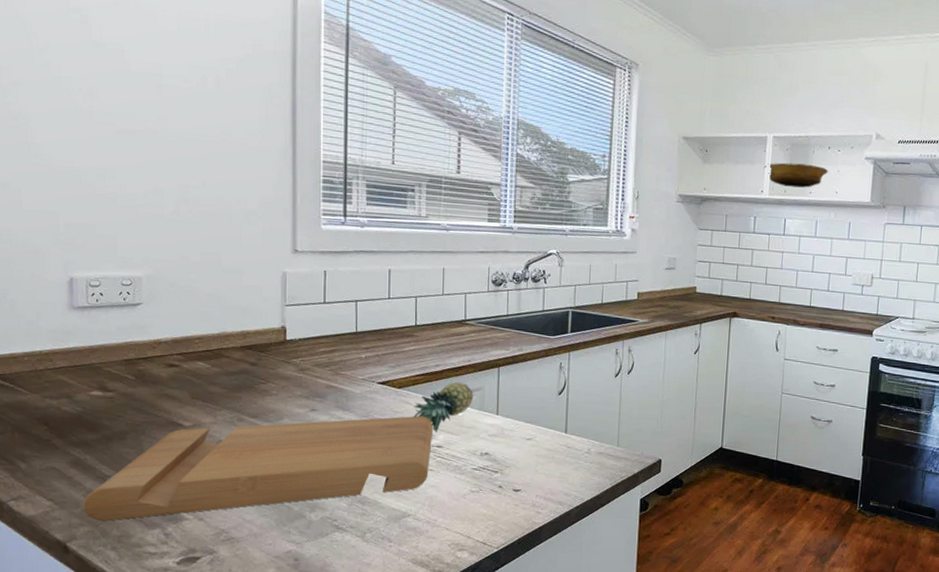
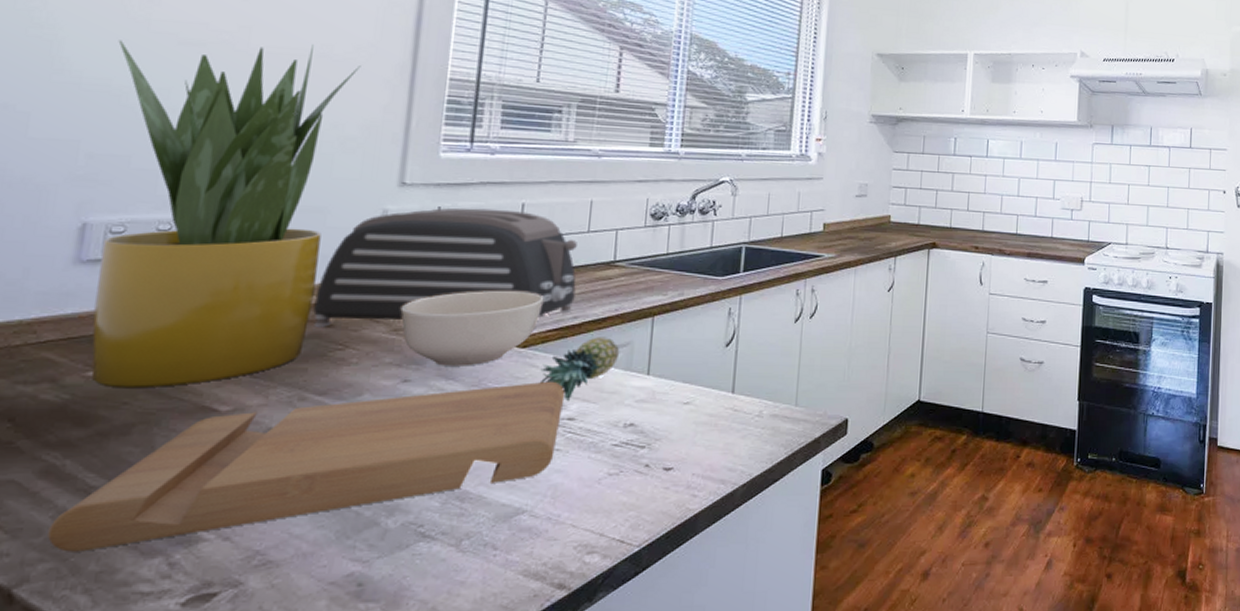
planter: none [73,129,253,406] -> present [91,39,361,389]
toaster: none [241,272,436,365] -> present [313,207,577,327]
bowl: none [304,340,412,401] -> present [400,290,544,366]
ceramic bowl: present [764,162,828,188] -> none [964,81,1032,107]

